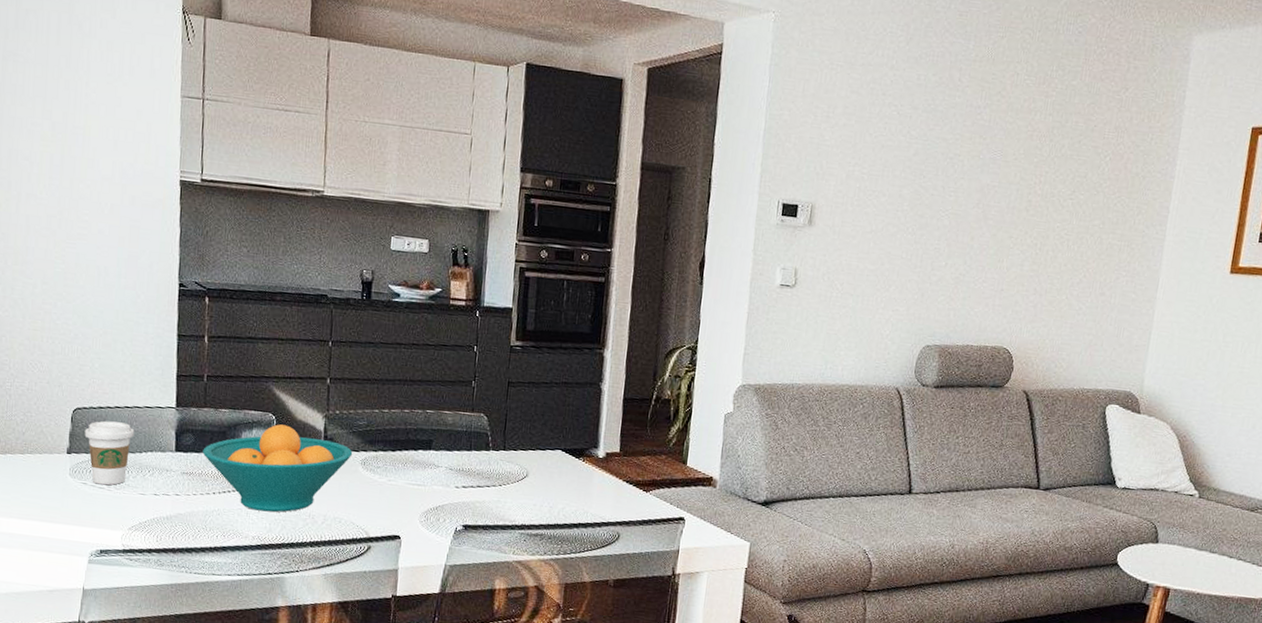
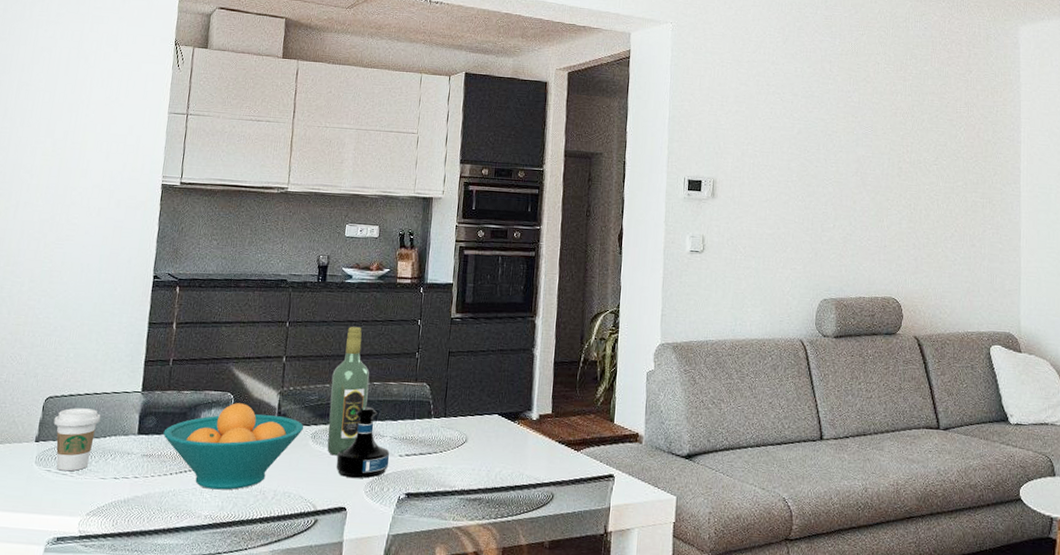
wine bottle: none [378,350,422,484] -> present [327,327,370,456]
tequila bottle: none [388,435,445,508] -> present [336,406,390,479]

